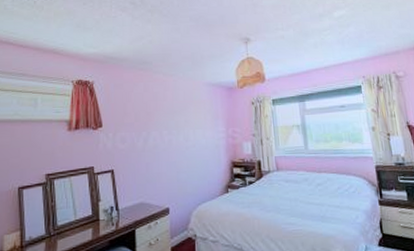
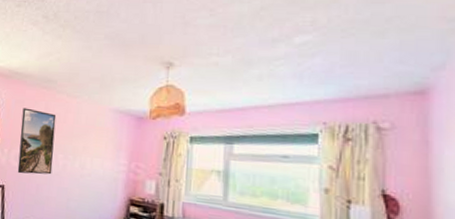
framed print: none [122,90,159,156] -> present [17,108,56,175]

